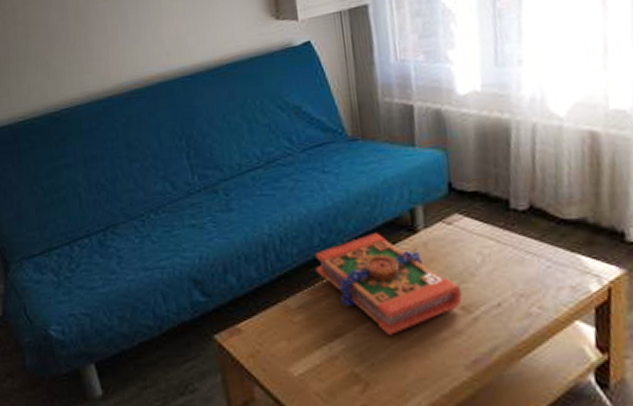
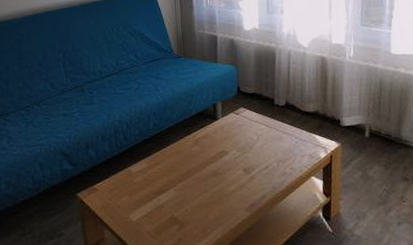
book: present [314,233,463,335] -> none [150,120,245,190]

